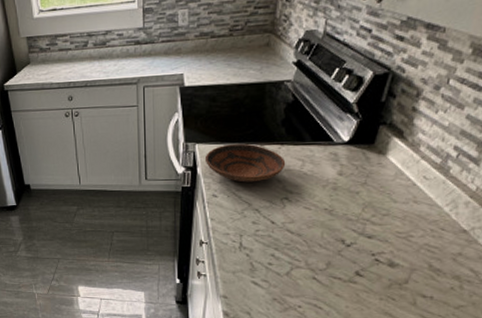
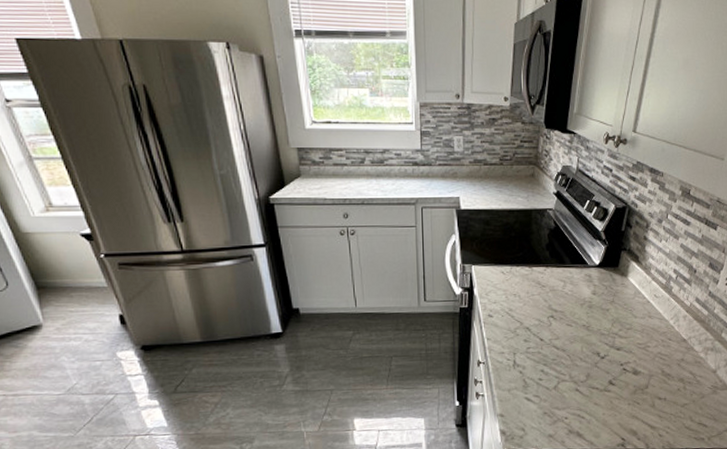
bowl: present [204,143,286,183] -> none [480,265,551,302]

